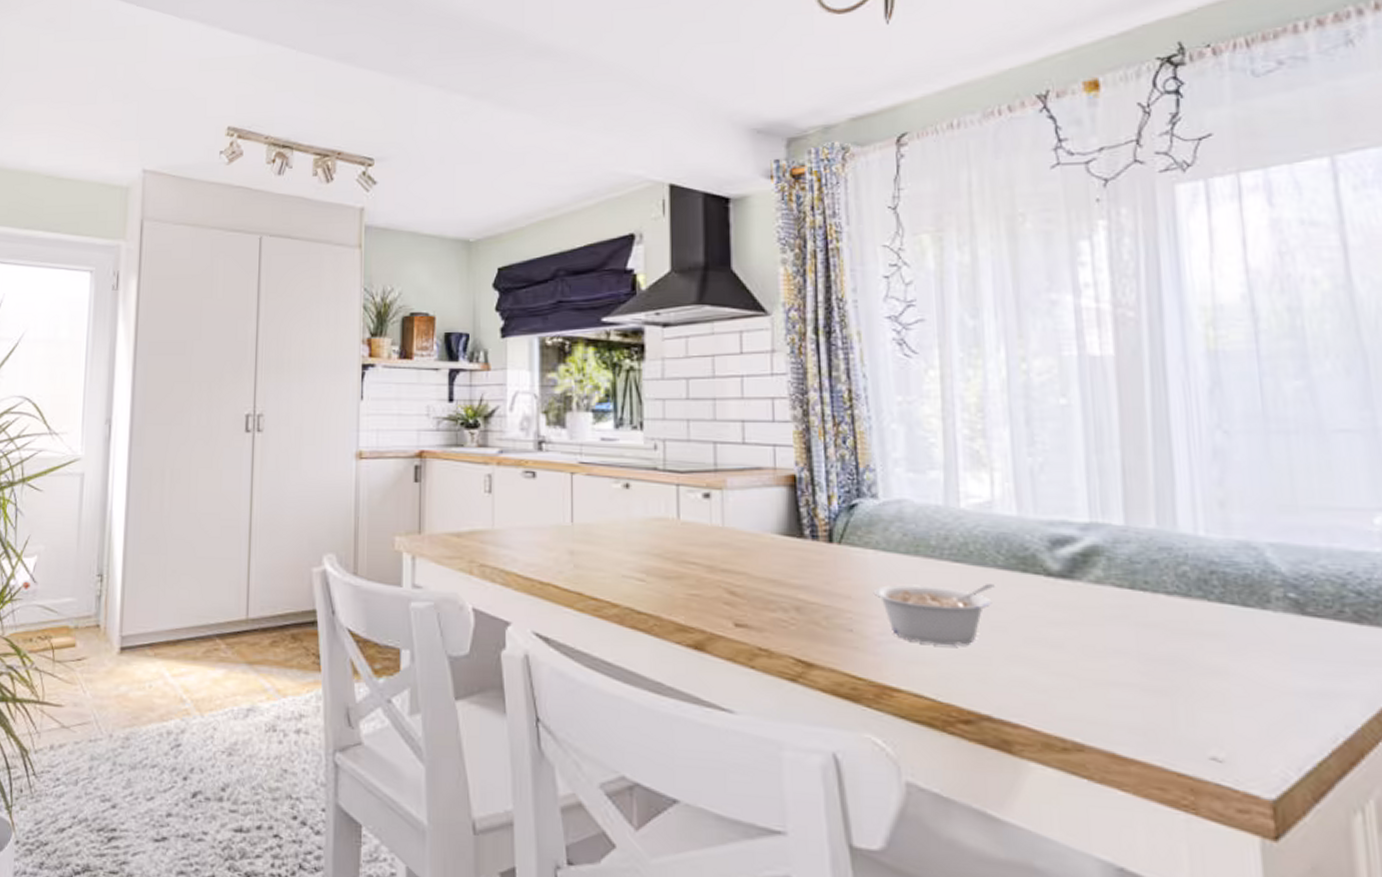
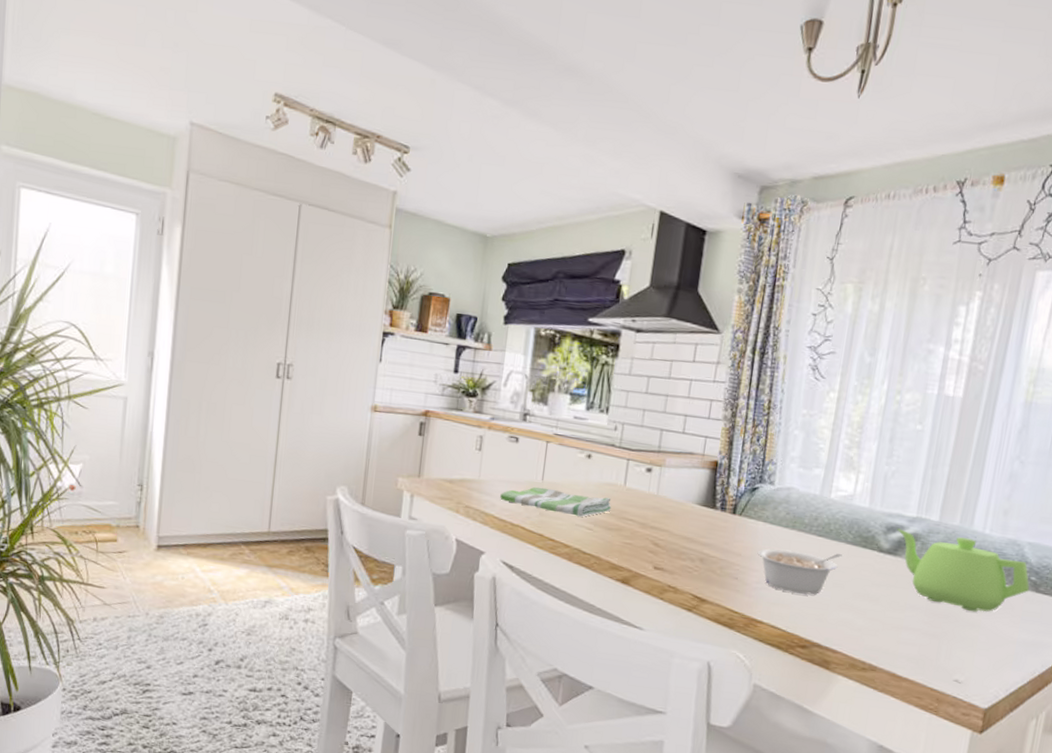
dish towel: none [522,531,666,565] -> present [500,486,612,517]
teapot: none [1066,541,1292,652] -> present [897,528,1030,613]

